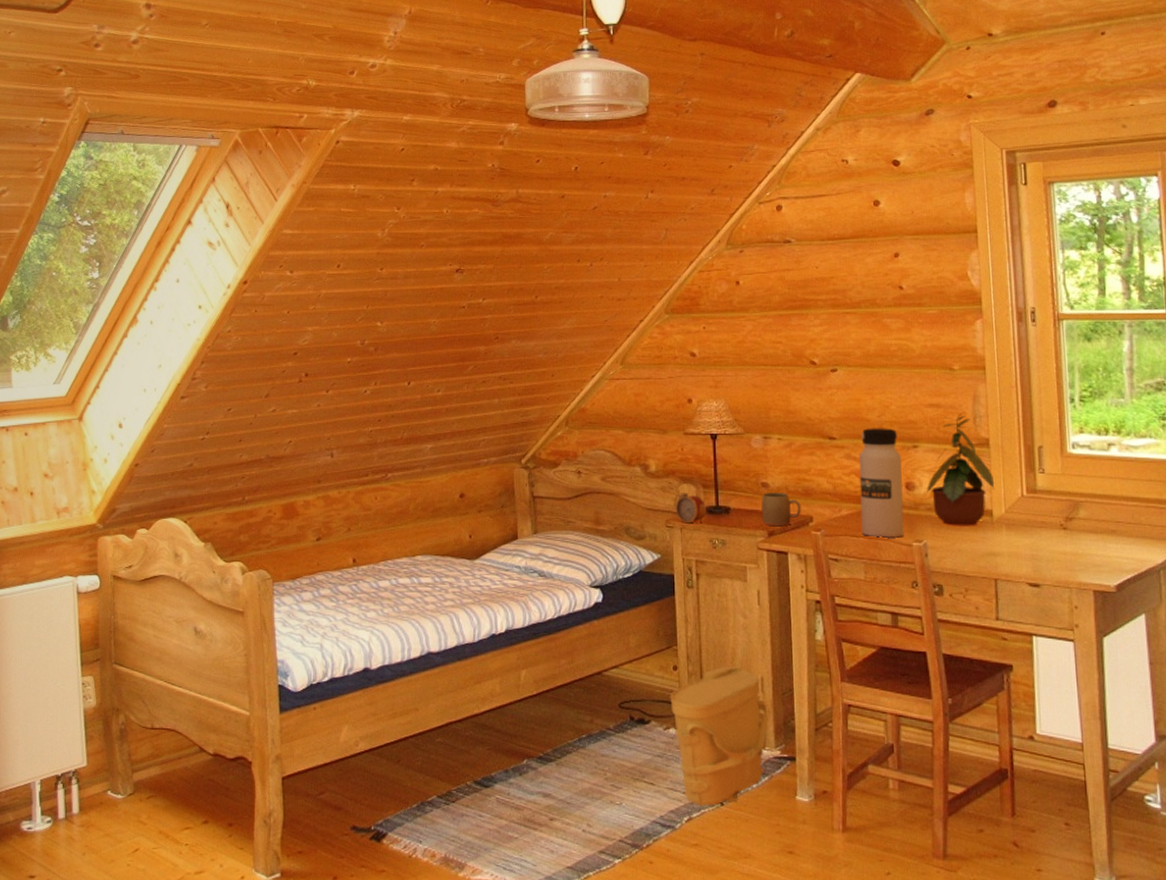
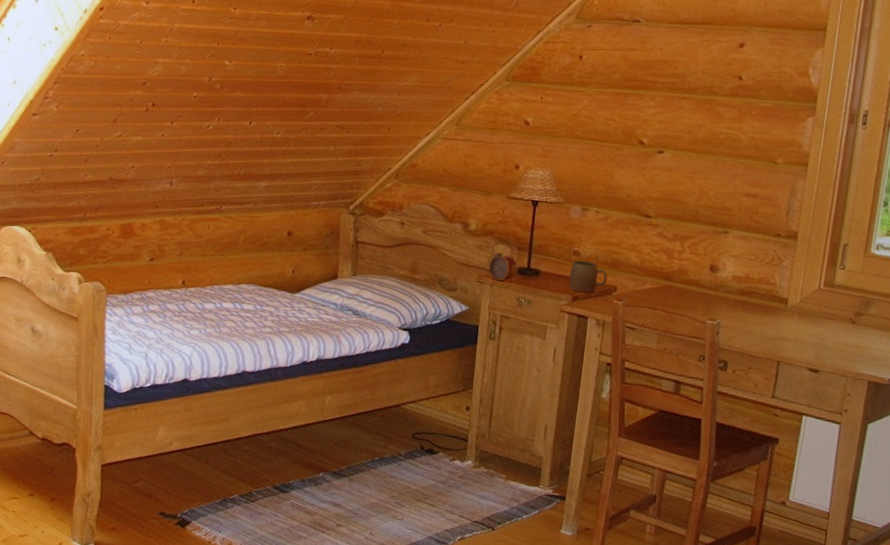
bag: present [670,666,771,806] -> none [459,412,550,530]
water bottle: present [859,428,905,538] -> none [661,210,712,315]
potted plant: present [926,411,995,526] -> none [729,203,796,311]

